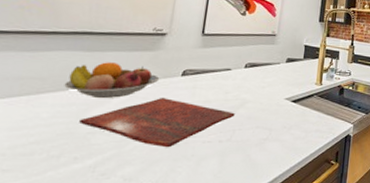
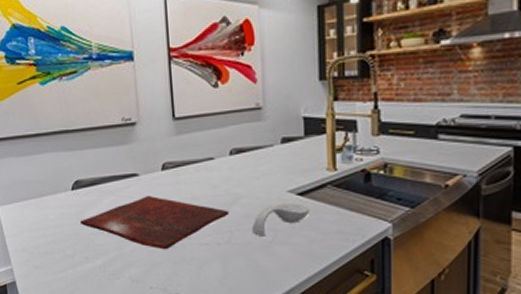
fruit bowl: present [64,62,160,98] -> none [59,161,141,198]
spoon rest: none [251,108,300,135] -> present [252,203,310,236]

